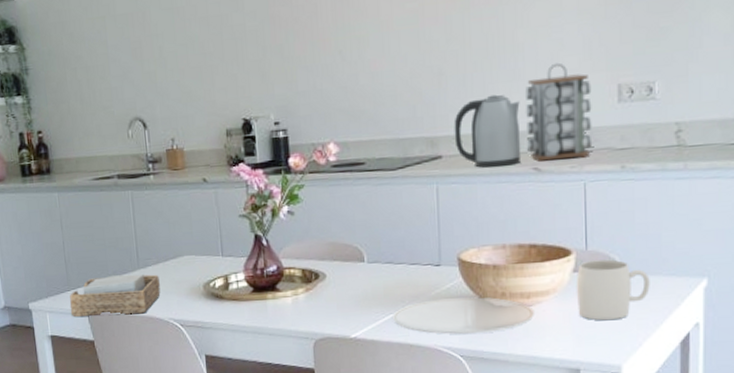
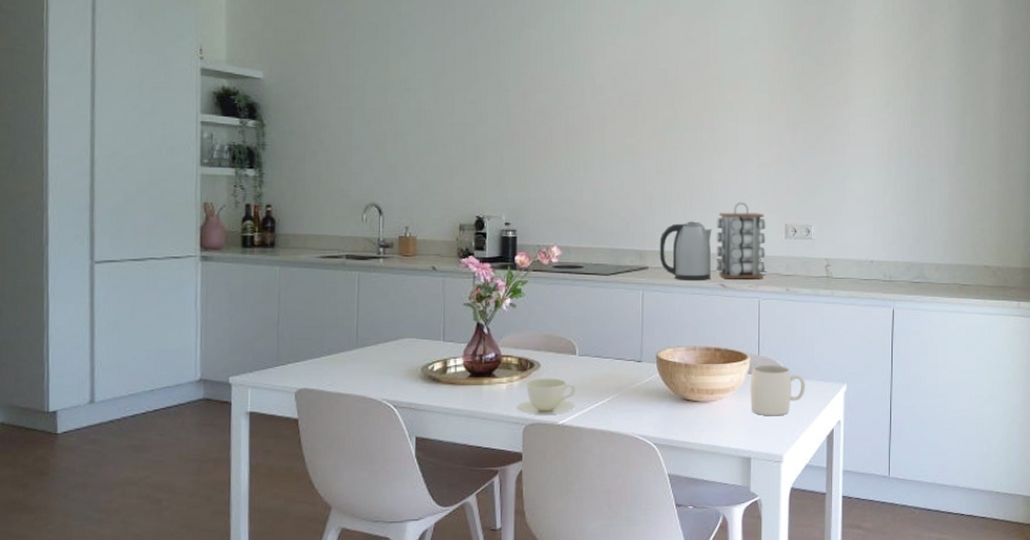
napkin holder: present [69,274,161,318] -> none [276,353,378,394]
teacup: none [304,288,368,329] -> present [517,378,576,416]
plate: present [392,297,534,335] -> none [597,391,716,425]

